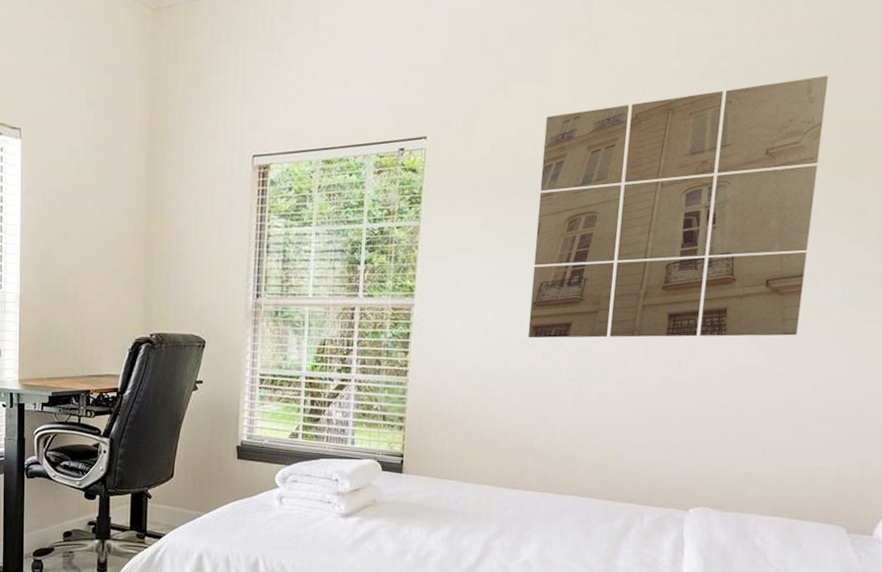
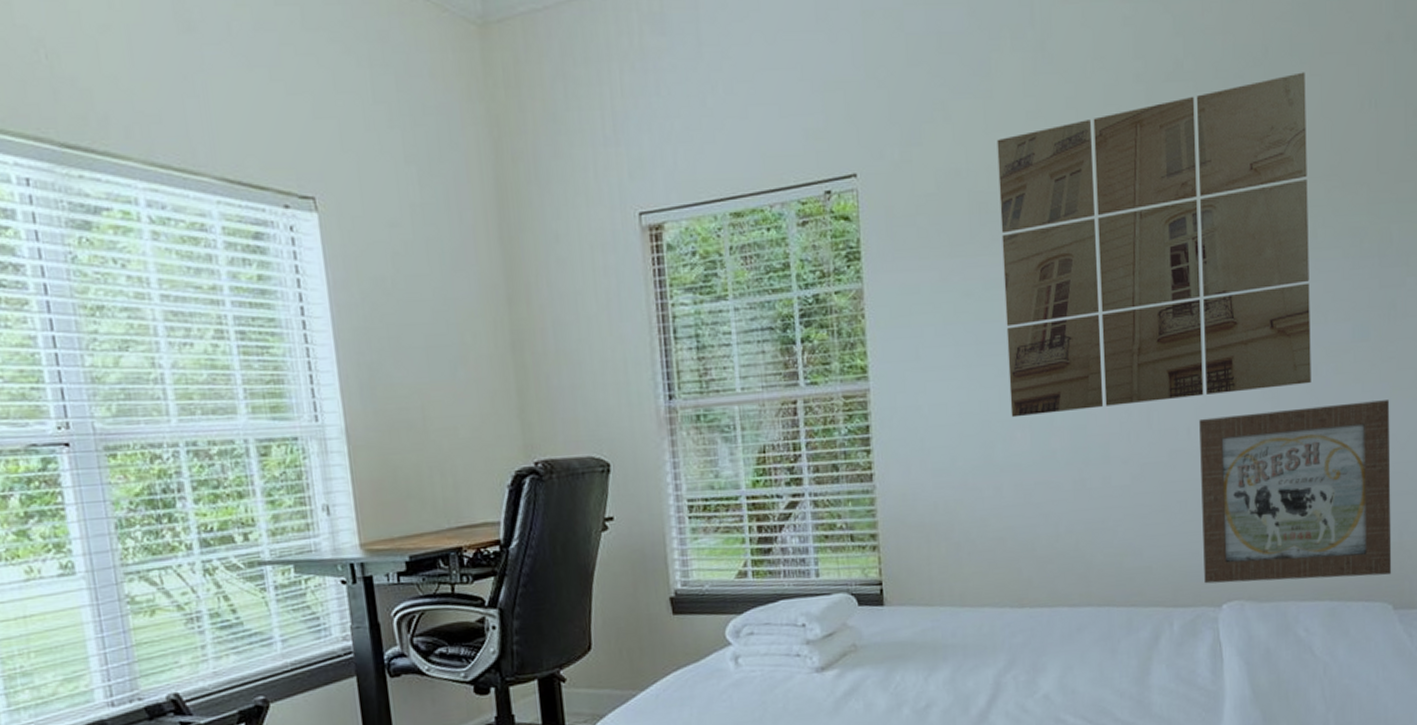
wall art: none [676,355,868,504] -> present [1199,400,1392,584]

